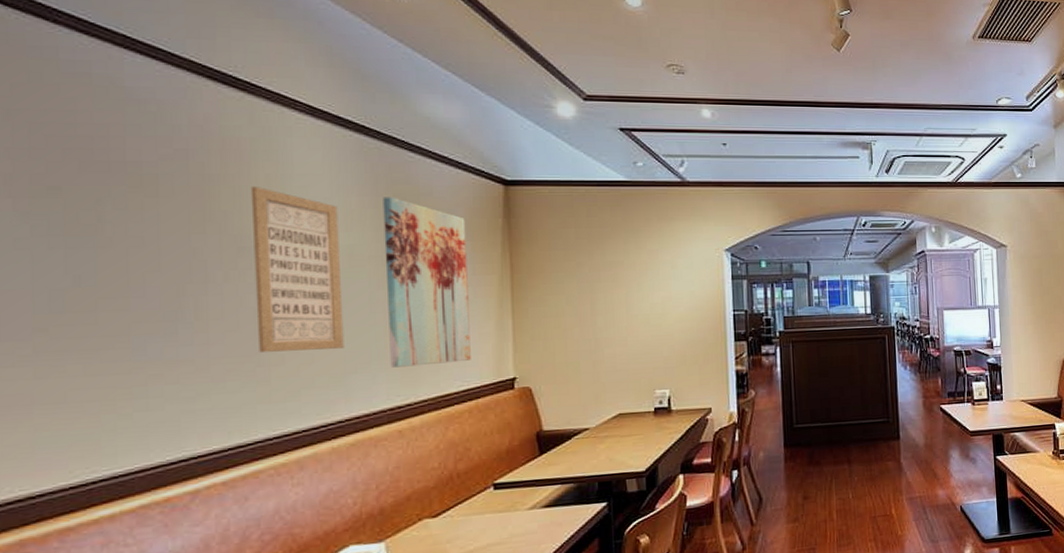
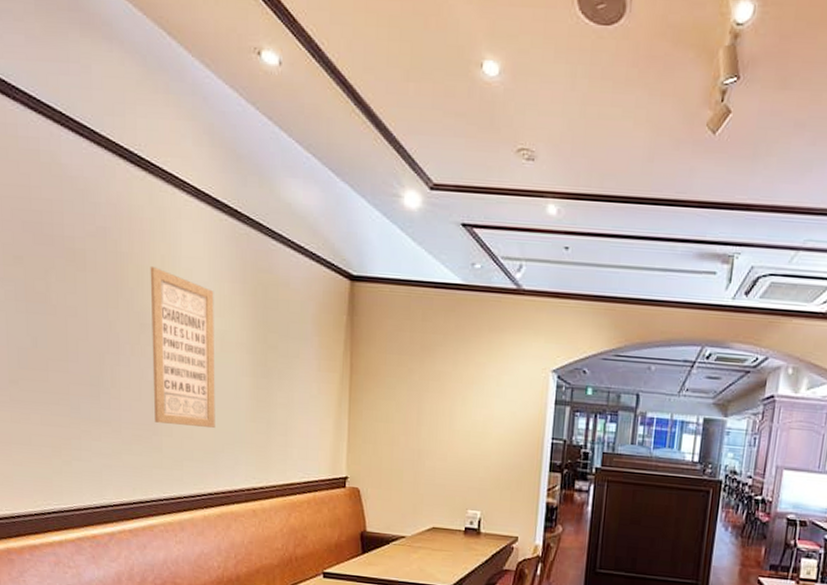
wall art: present [383,197,471,368] -> none [249,285,315,455]

